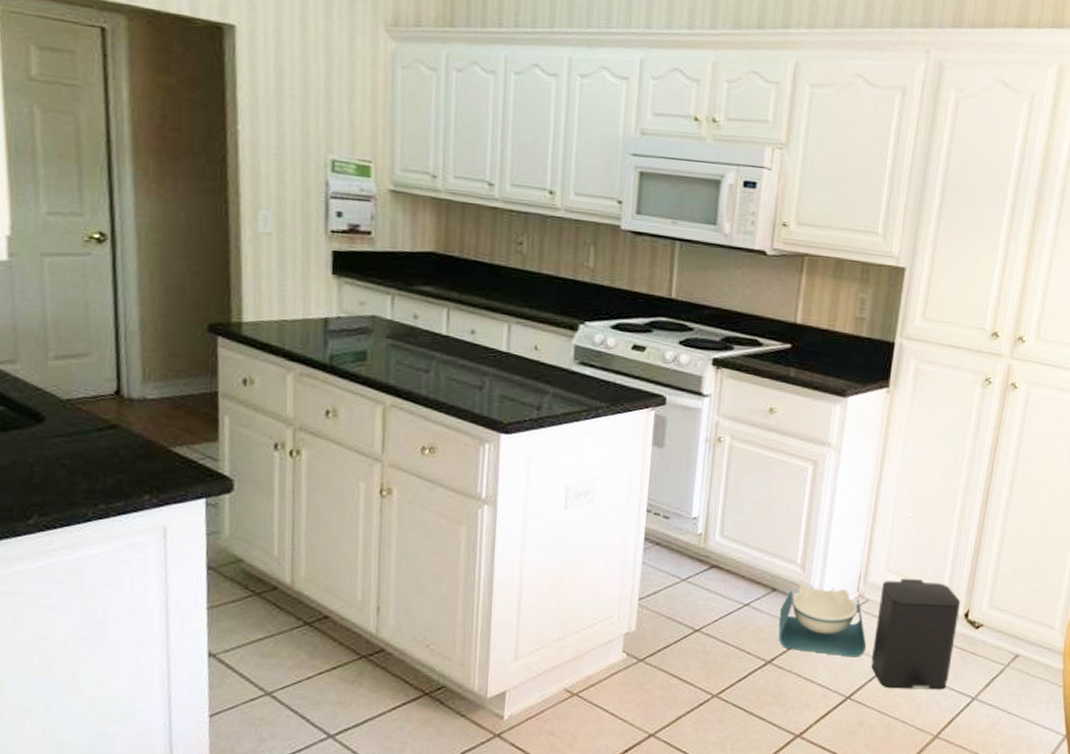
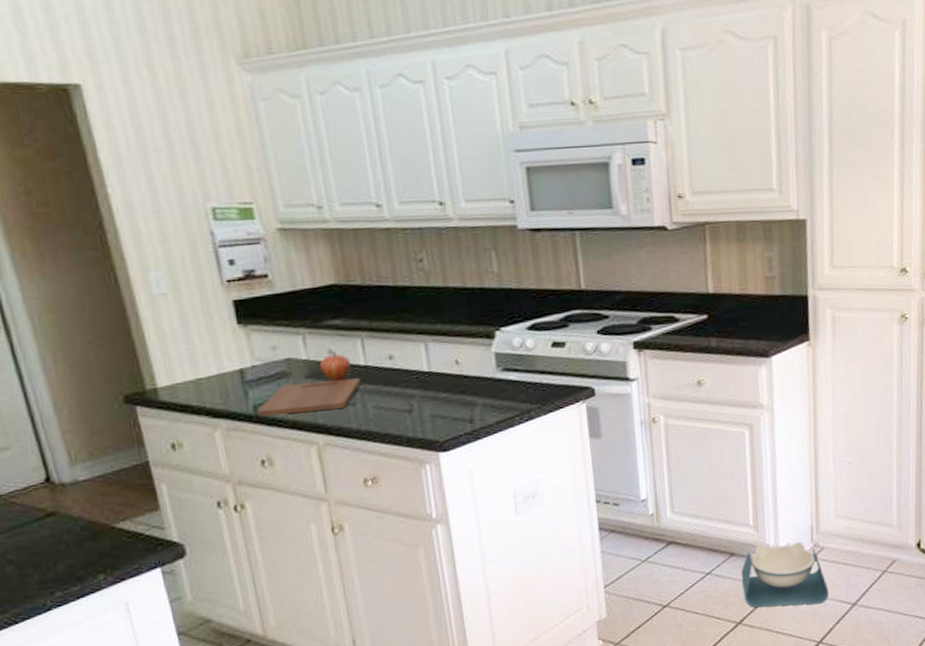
cutting board: none [333,341,439,374] -> present [257,378,361,417]
fruit: none [402,316,432,347] -> present [319,351,351,382]
pedal bin: present [871,579,961,690] -> none [834,519,912,627]

